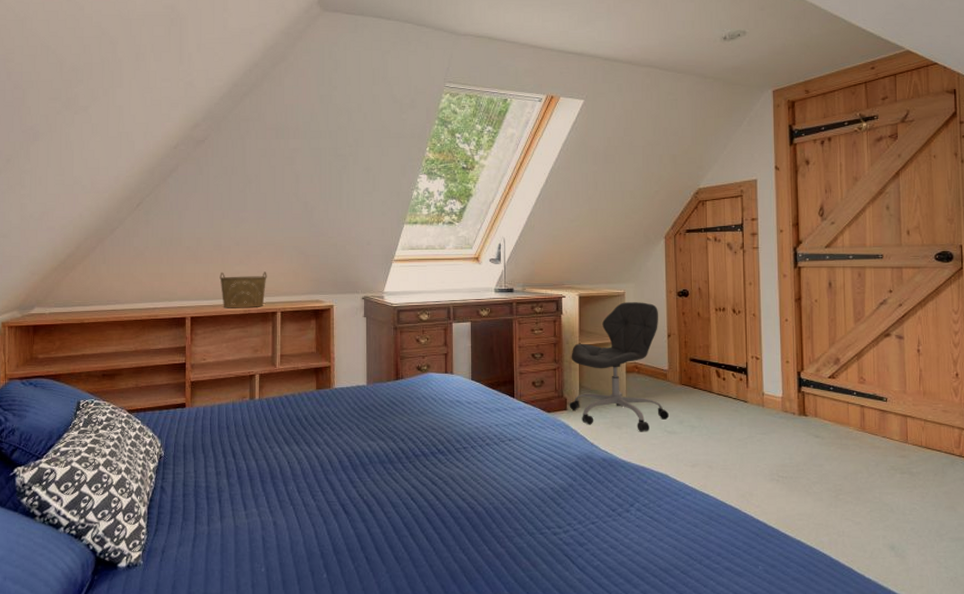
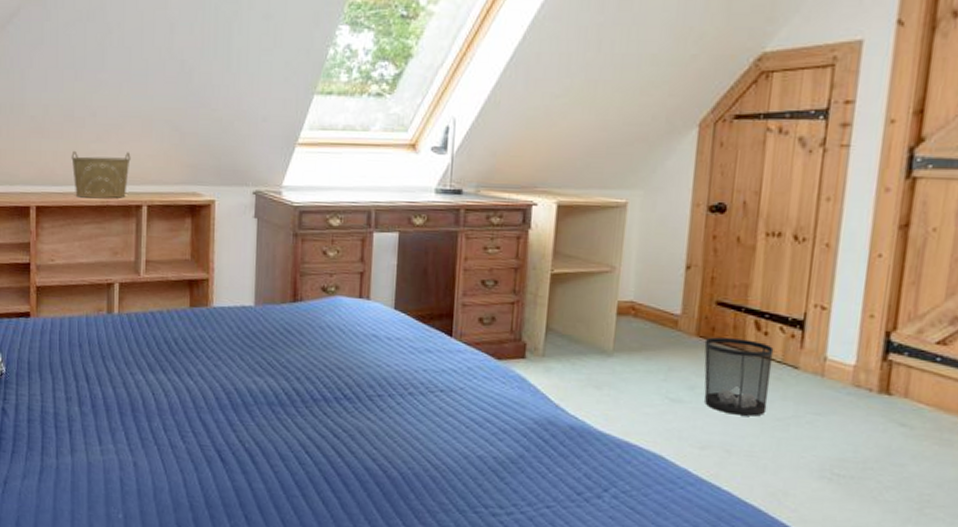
office chair: present [569,302,669,432] -> none [528,216,676,397]
waste bin: none [685,384,731,439] -> present [704,337,774,417]

